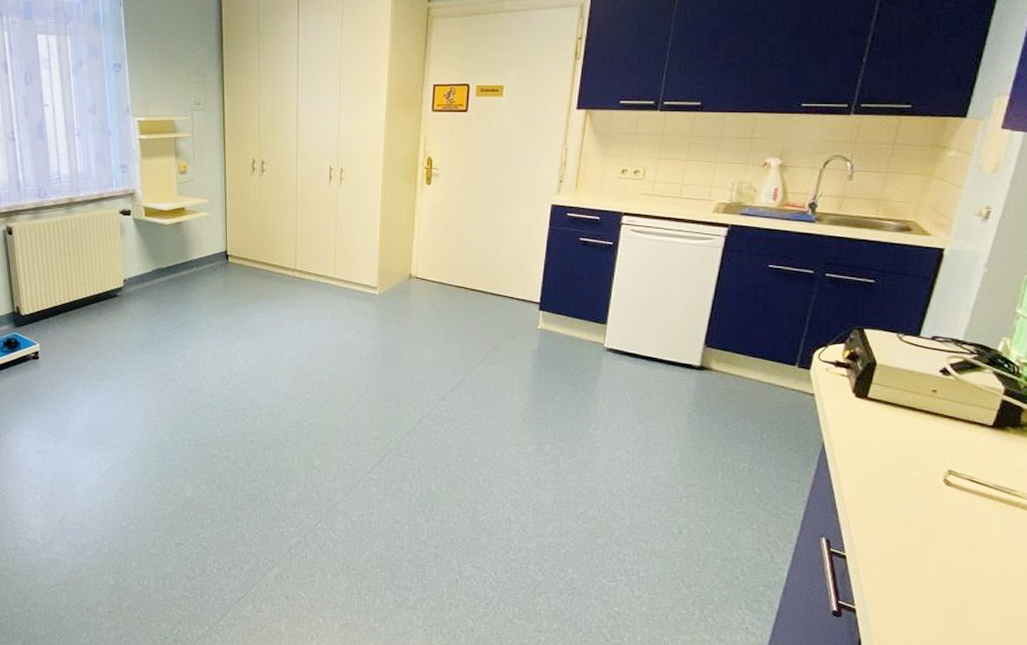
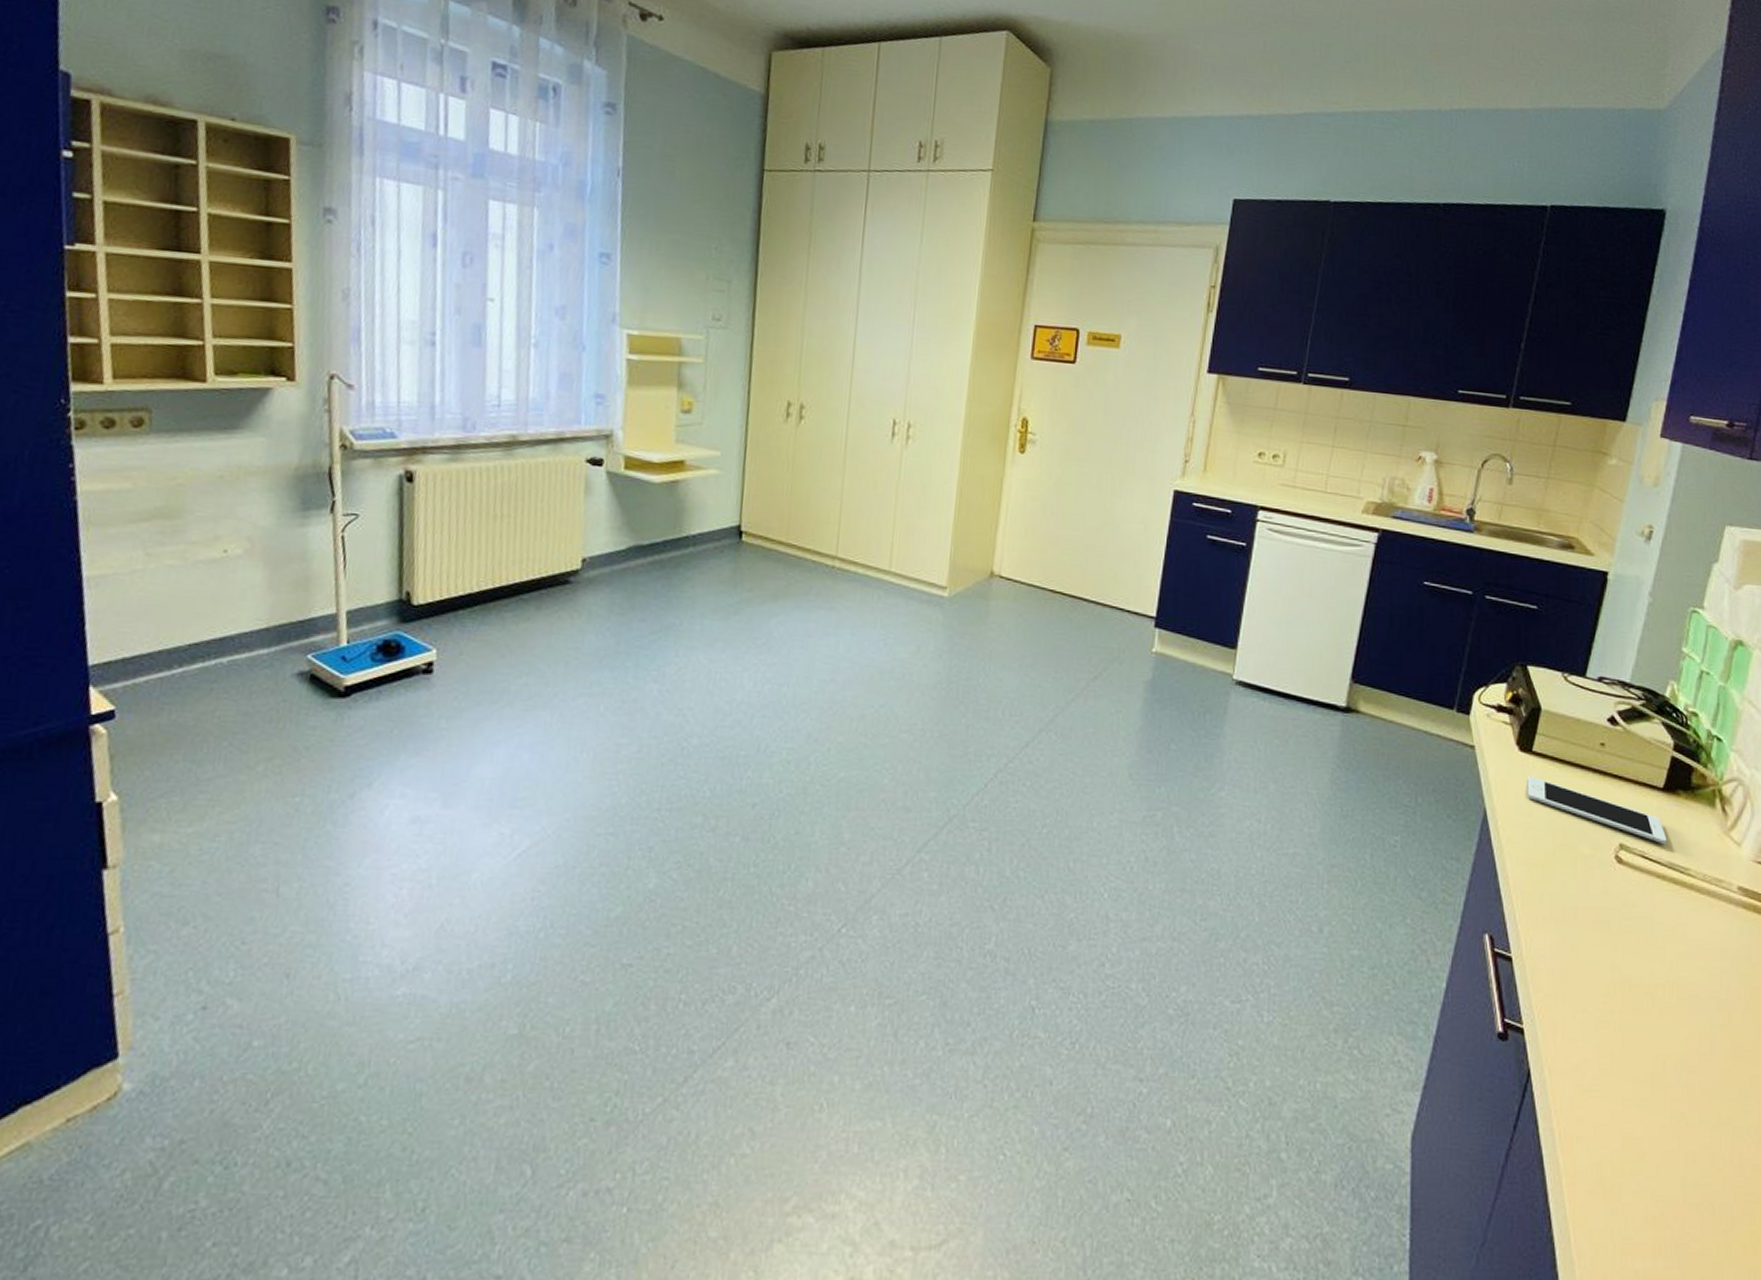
cell phone: none [862,417,995,470] -> present [1527,776,1667,844]

